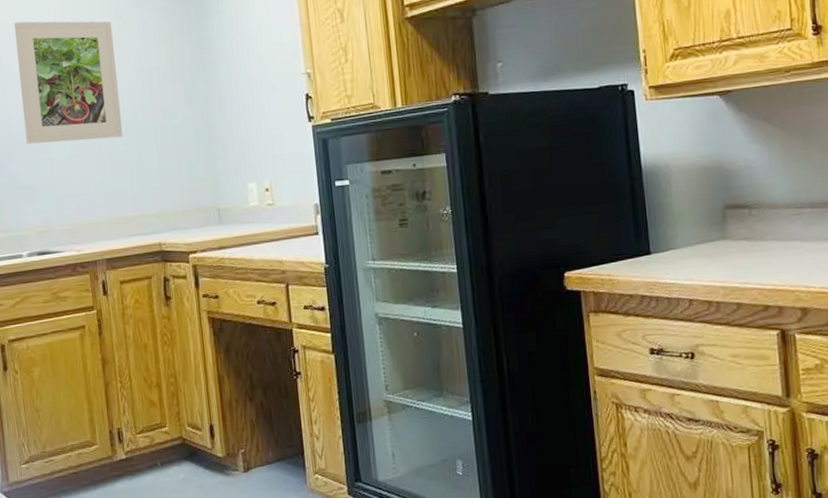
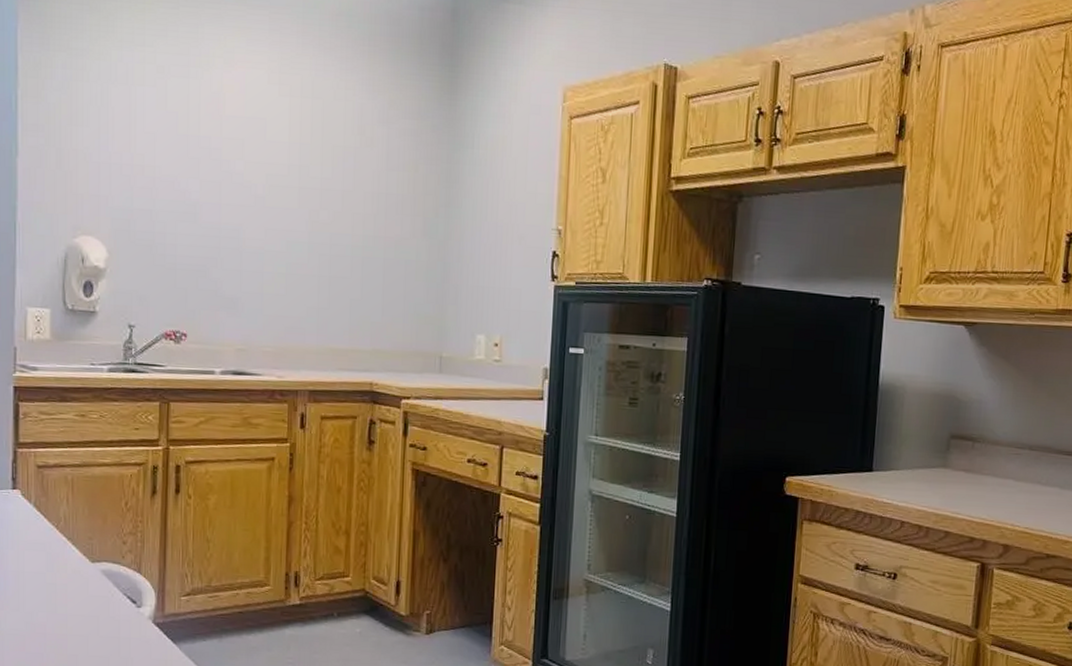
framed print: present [13,21,123,144] -> none [237,115,353,262]

